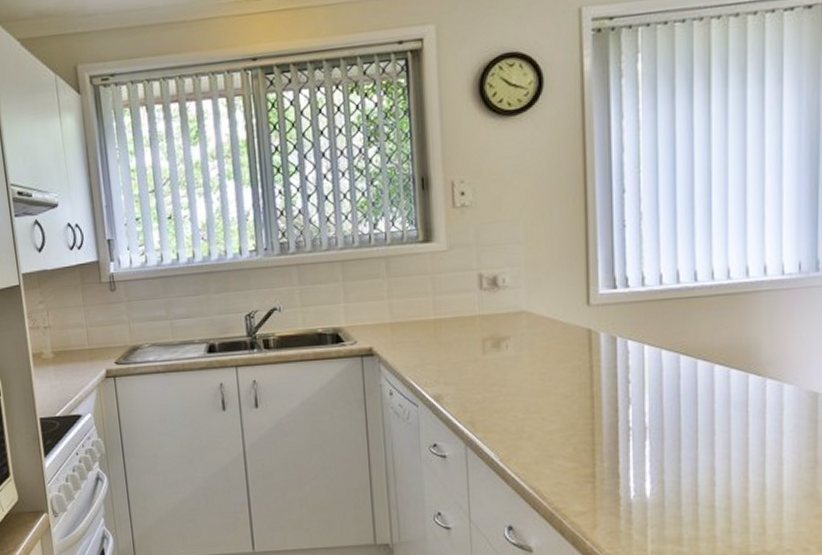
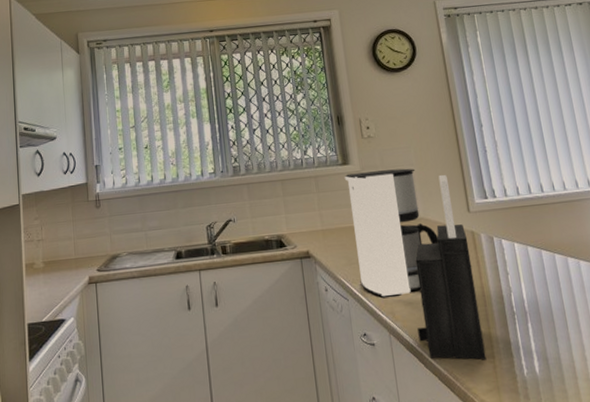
coffee maker: none [424,247,542,405] -> present [344,168,439,298]
knife block: none [502,256,585,480] -> present [415,174,487,360]

